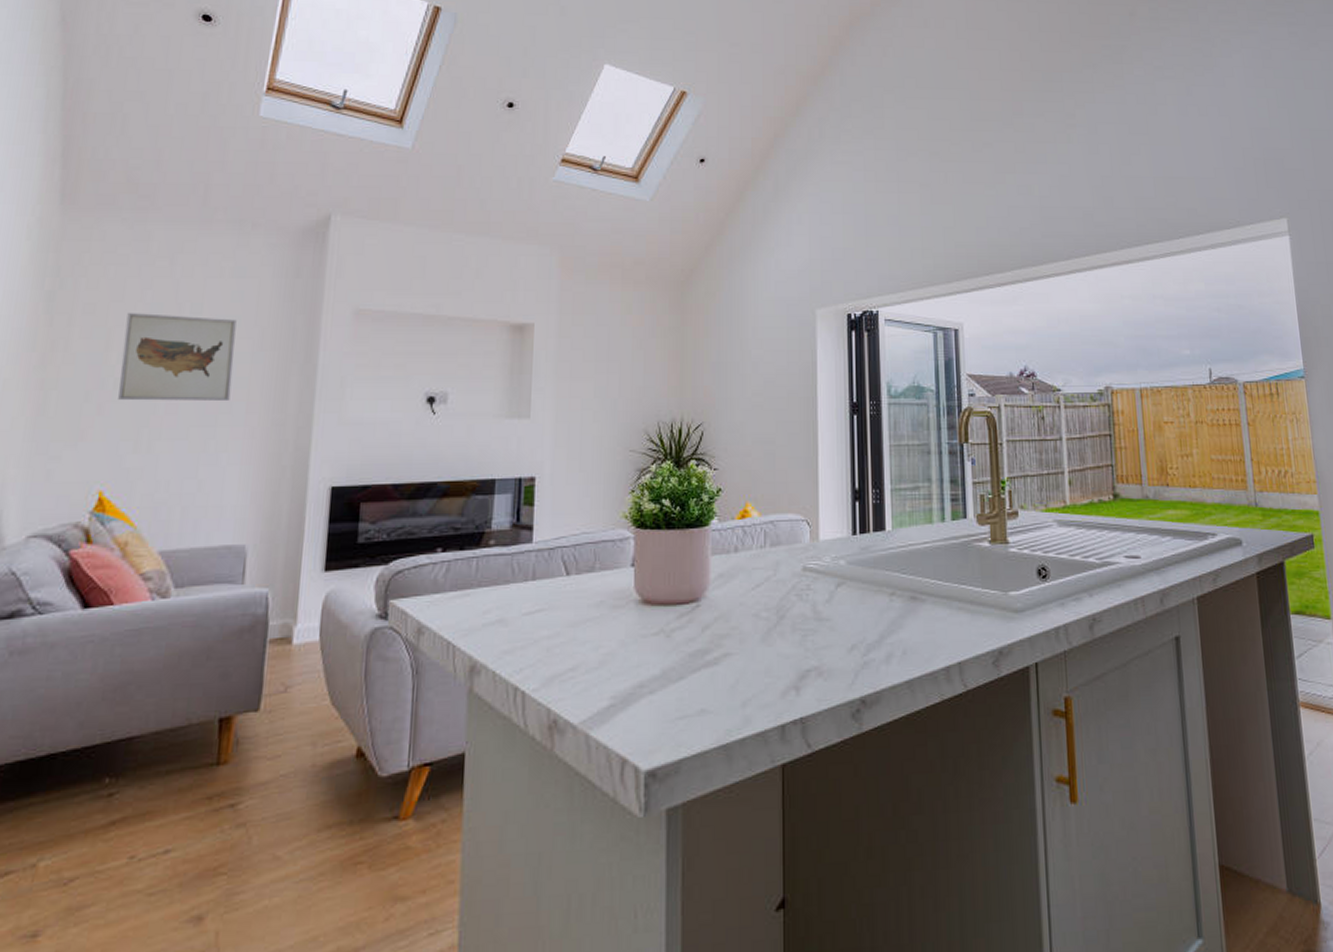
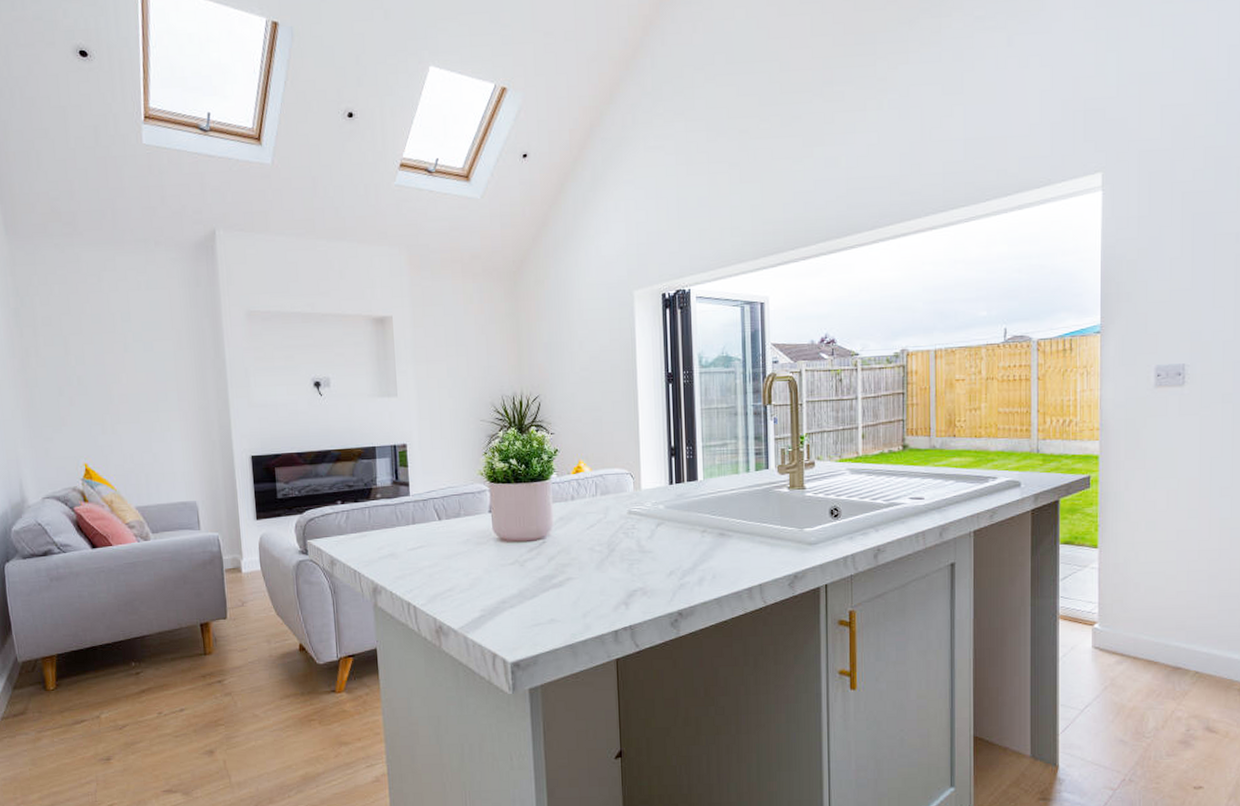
wall art: present [118,313,237,402] -> none [75,323,164,394]

